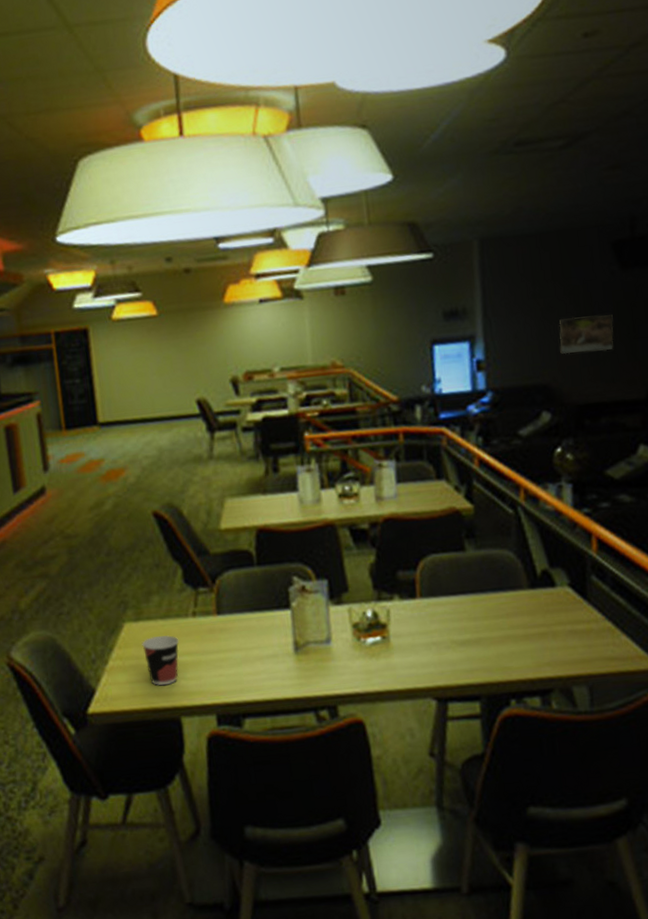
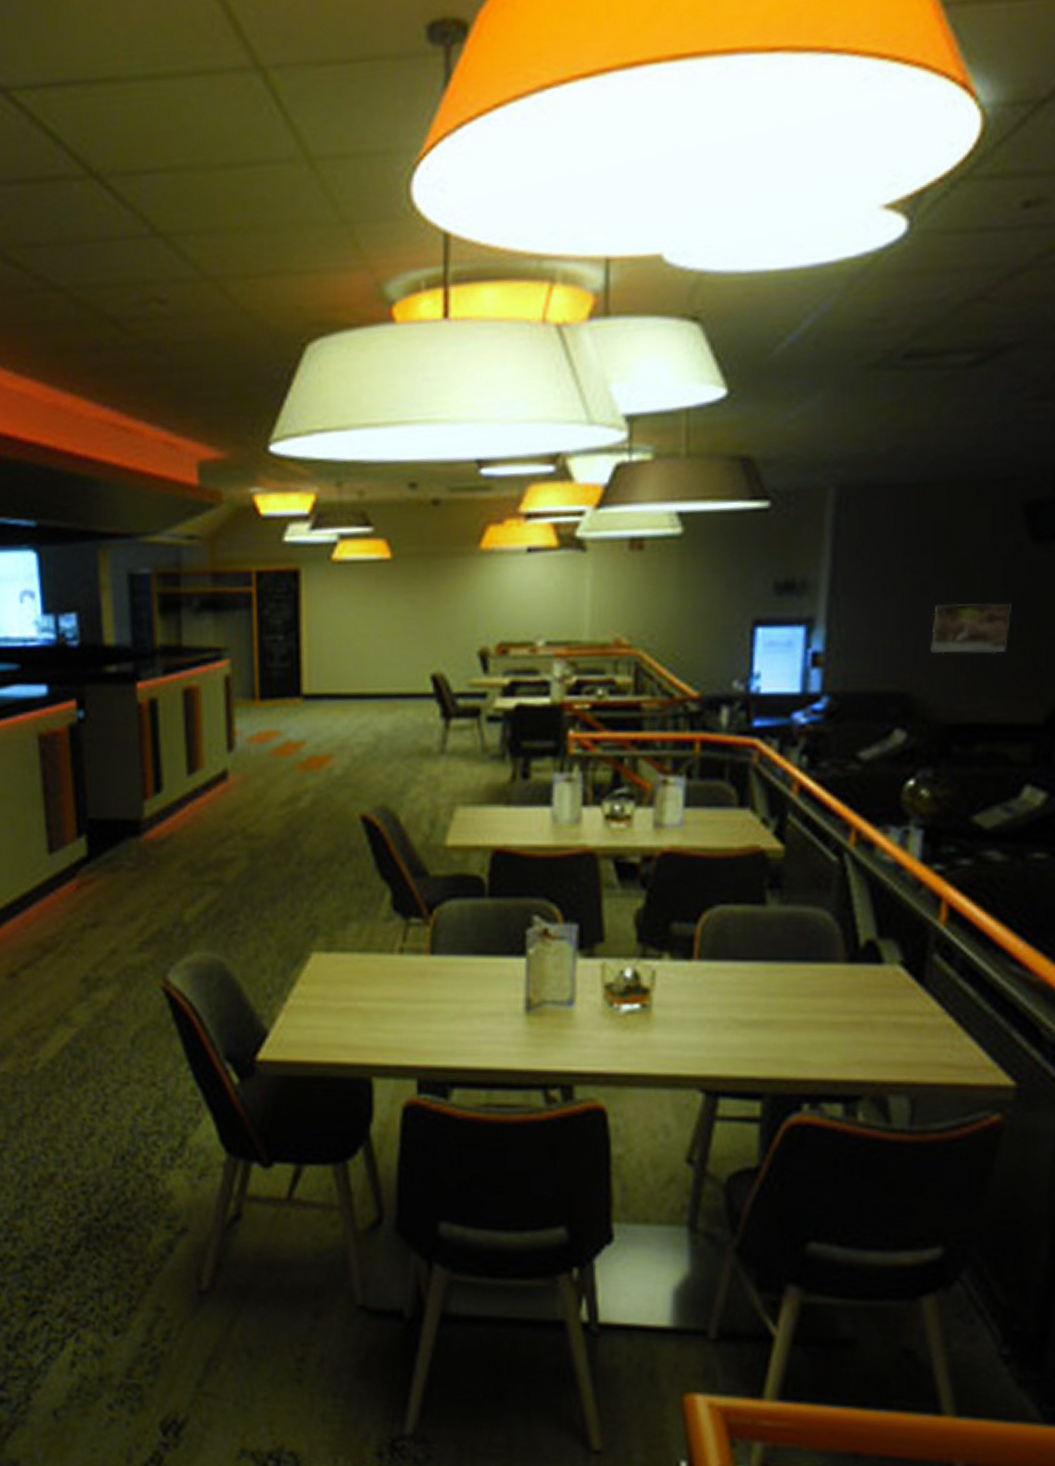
cup: present [142,635,179,686] -> none [332,973,379,1036]

